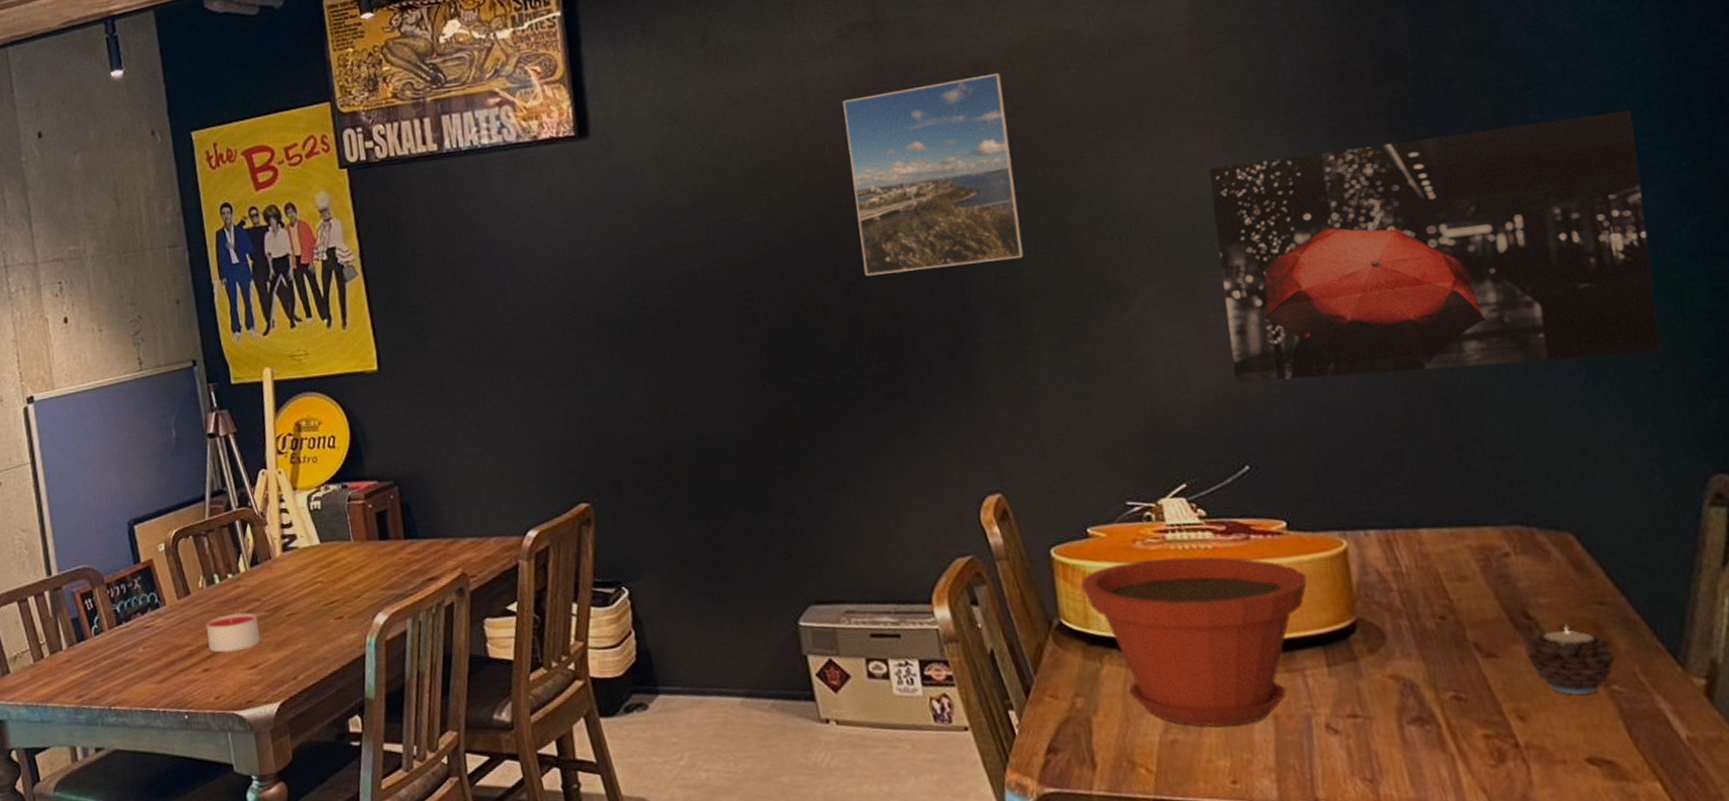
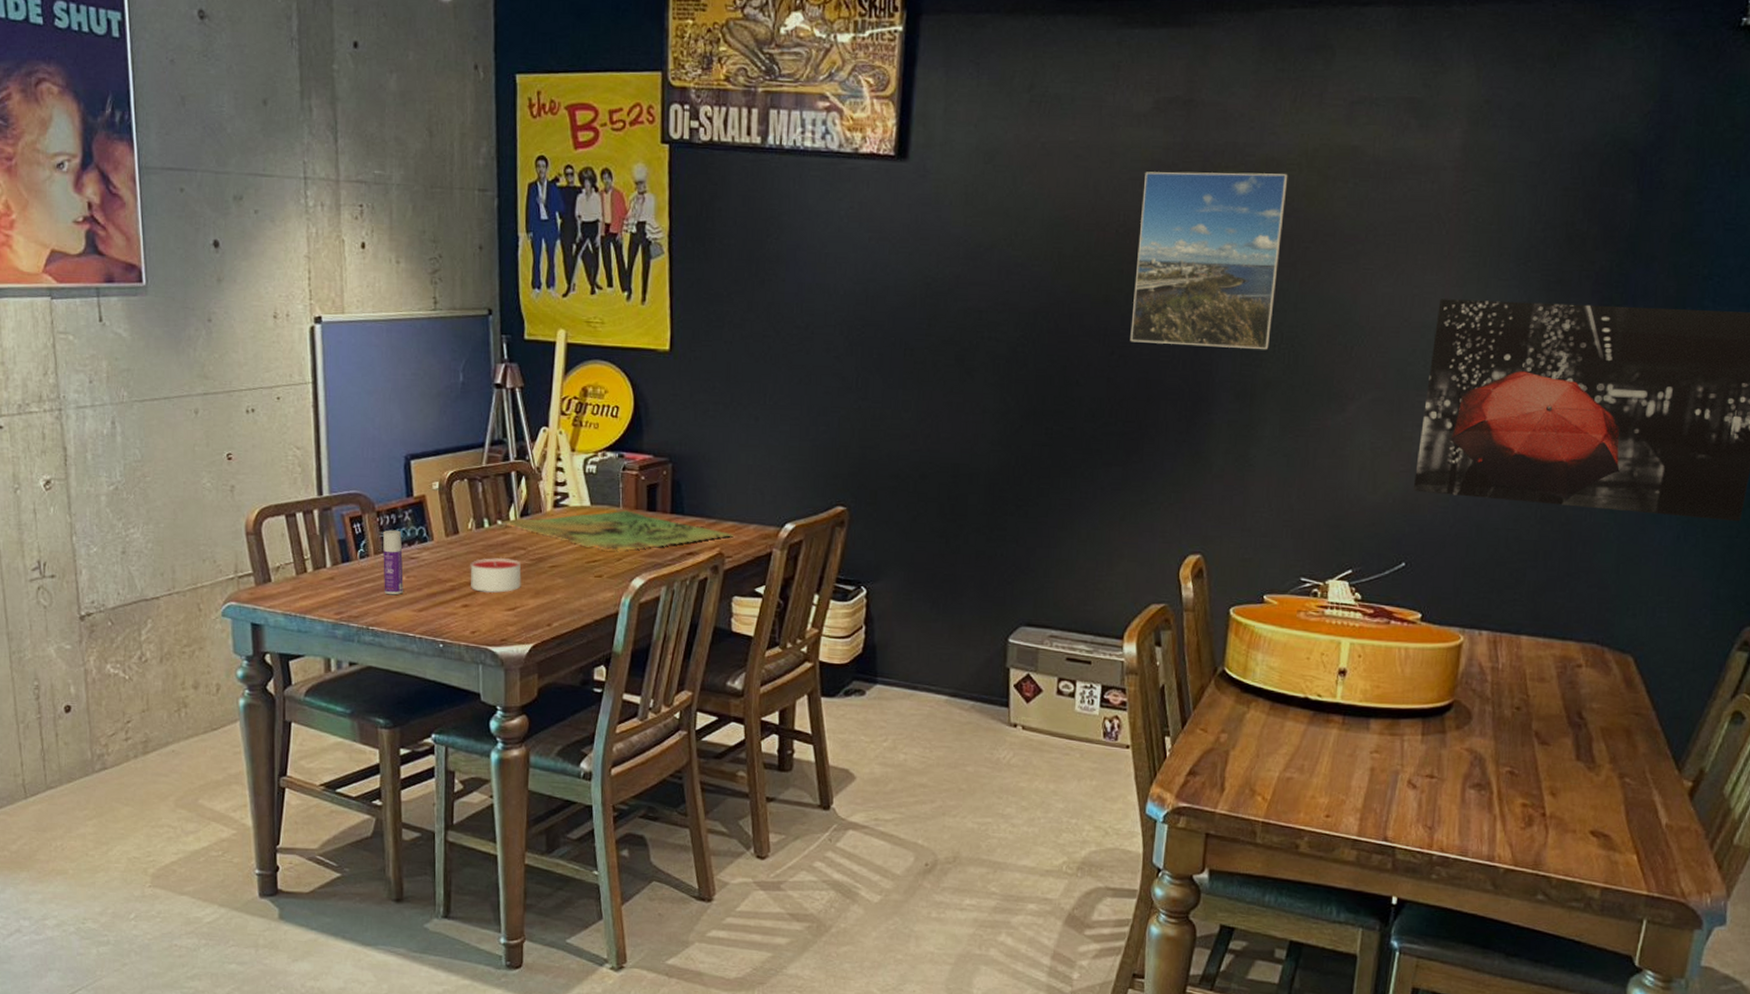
bottle: none [115,600,142,670] -> present [383,530,404,595]
board game: none [232,543,475,589] -> present [502,510,734,551]
plant pot: present [1081,556,1308,727] -> none [1247,628,1425,773]
candle: present [1527,625,1615,695] -> none [1571,727,1634,782]

